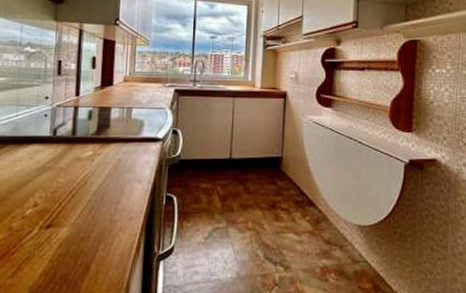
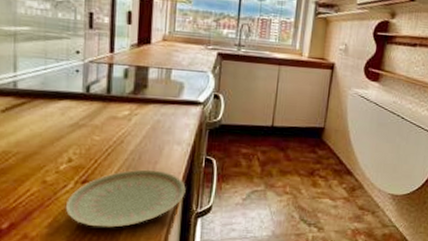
plate: none [29,210,147,275] -> present [65,169,186,228]

